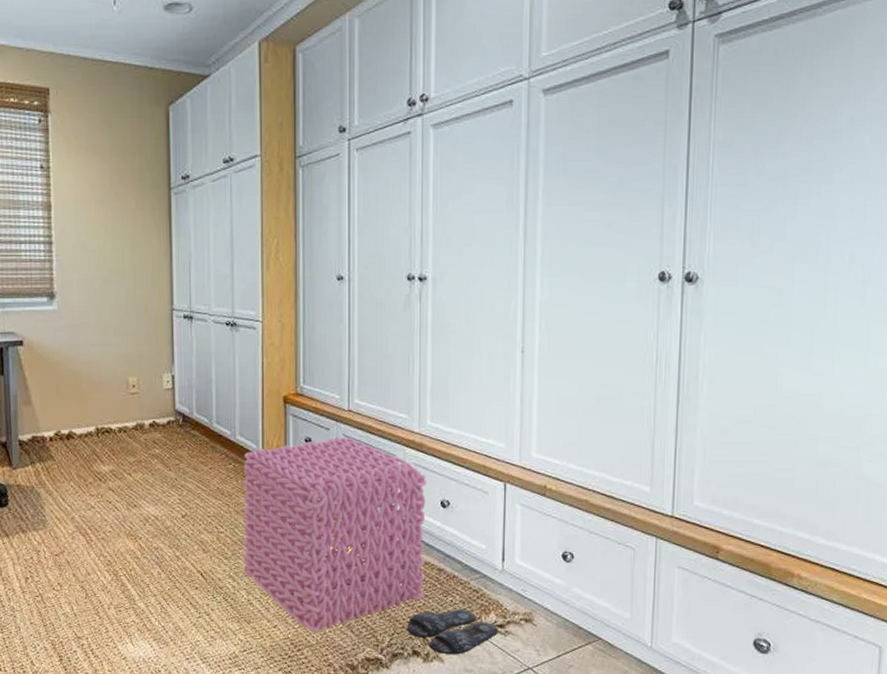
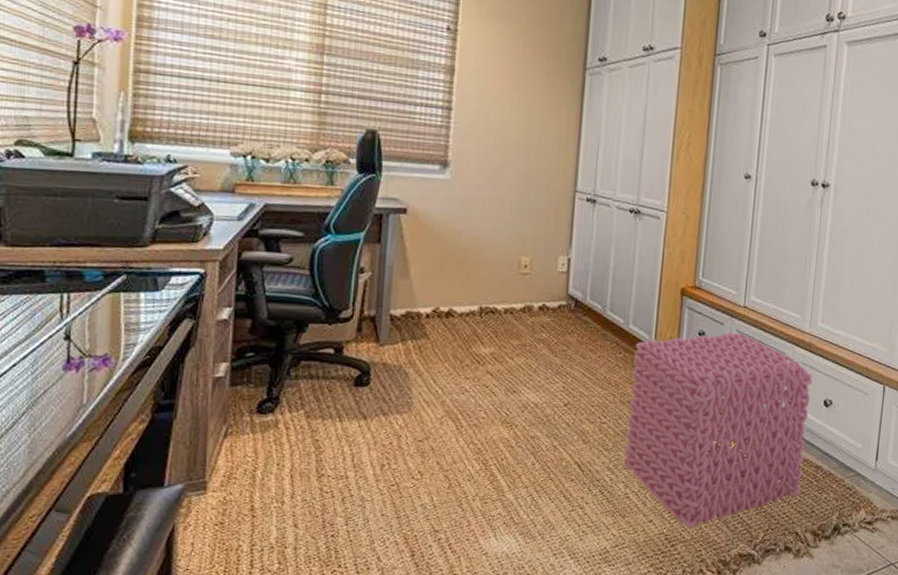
slippers: present [407,609,498,655] -> none [781,506,866,551]

